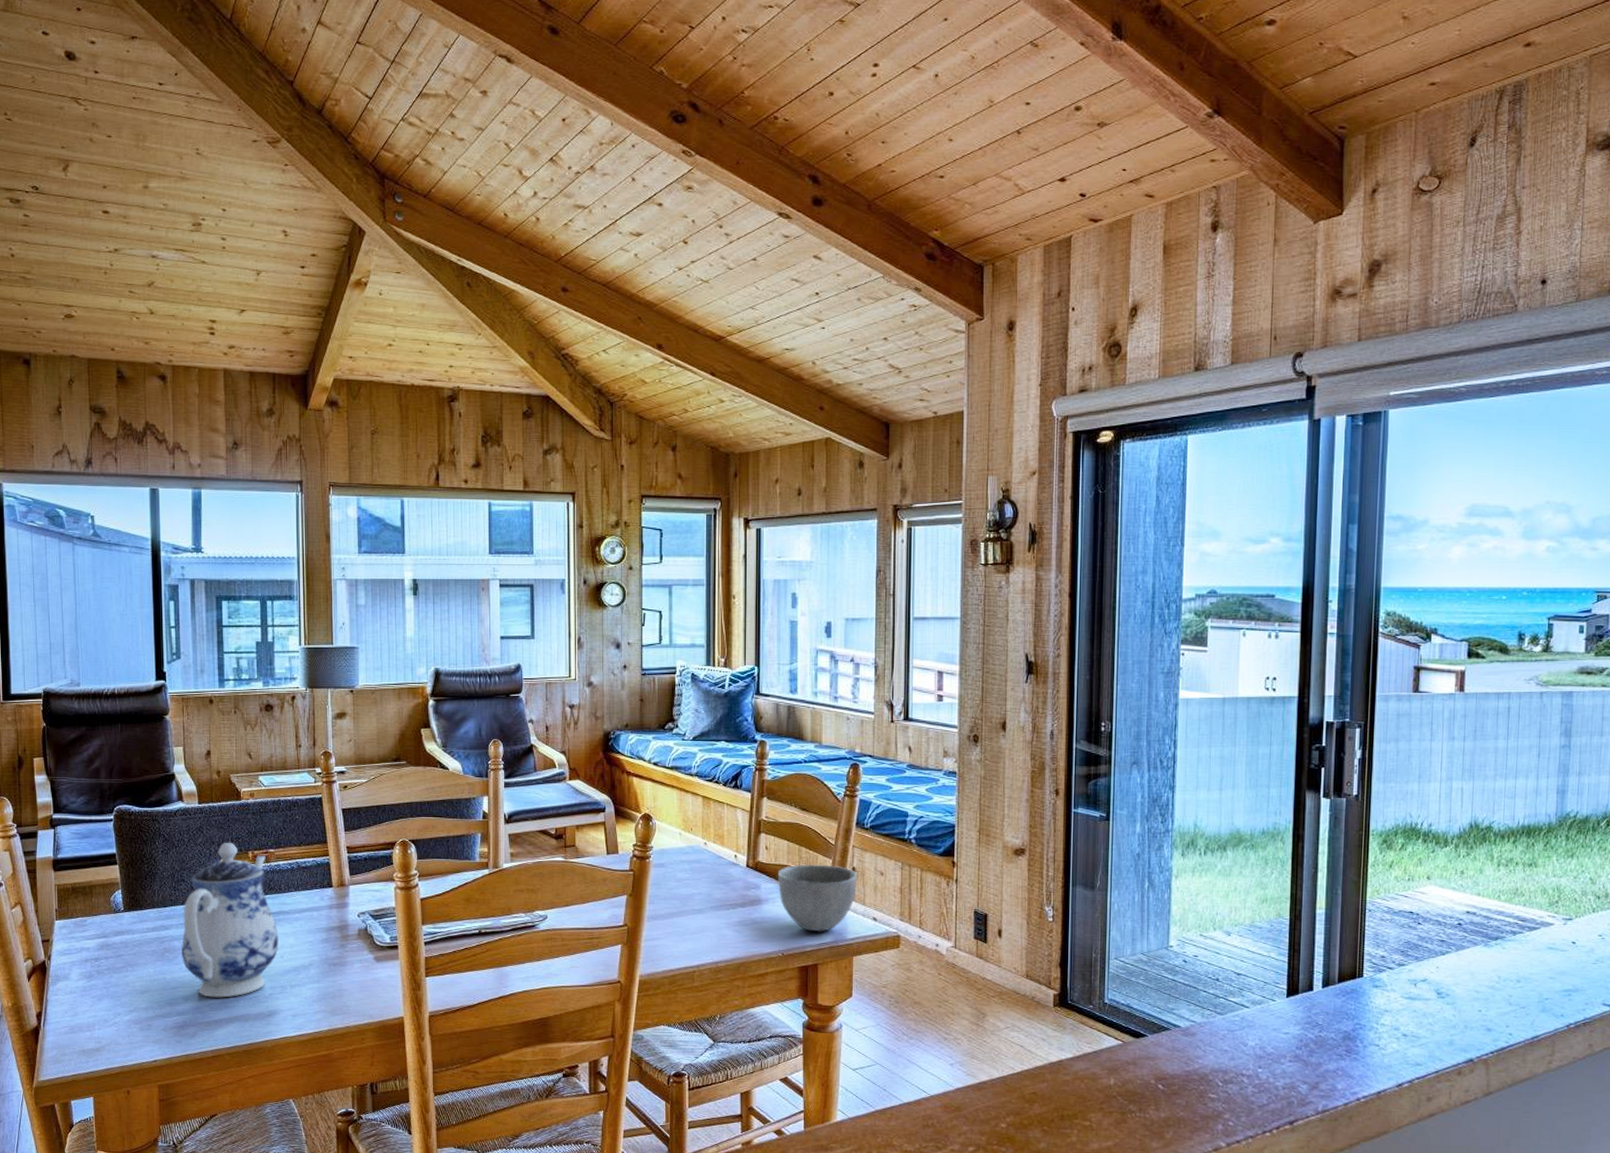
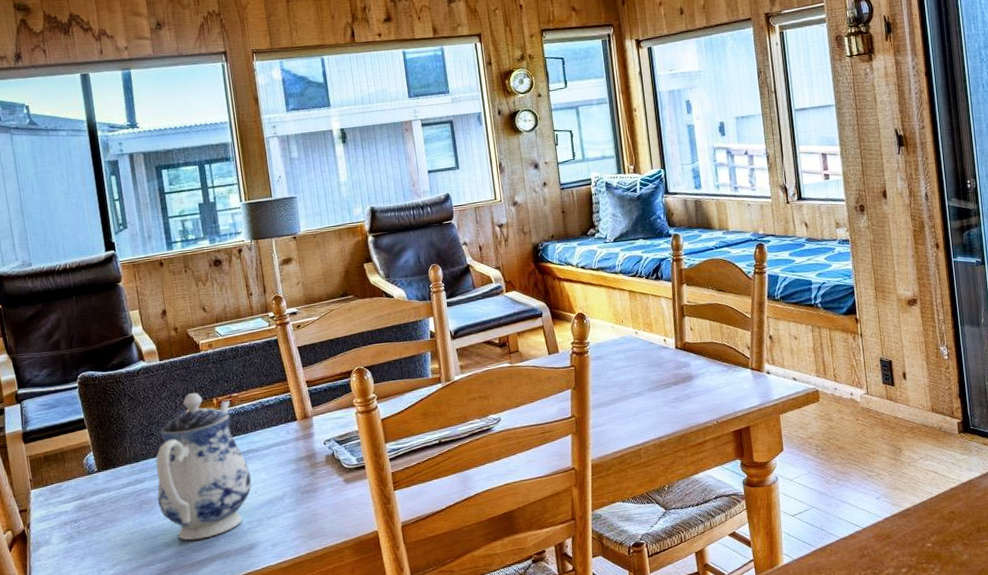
bowl: present [777,864,858,932] -> none [704,336,776,398]

